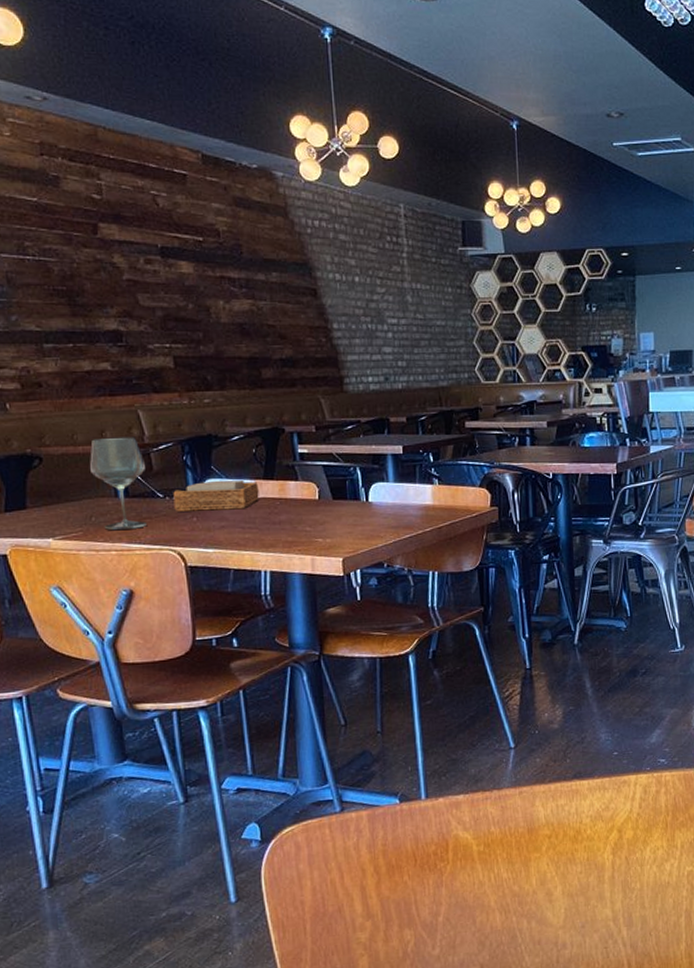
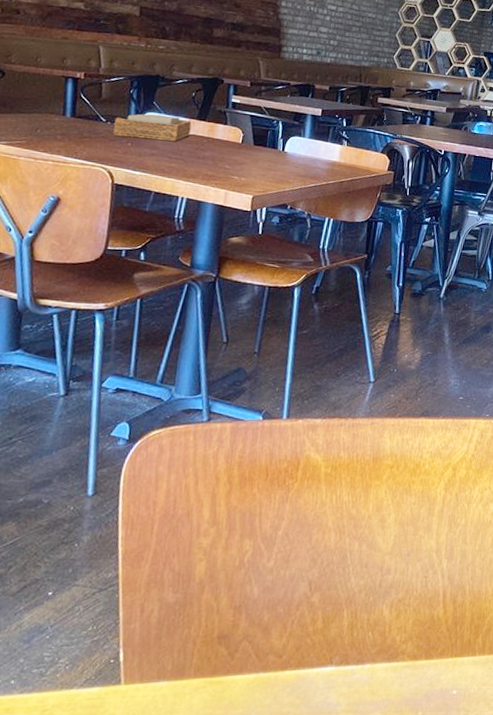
wine glass: present [89,437,148,531] -> none [45,64,96,145]

